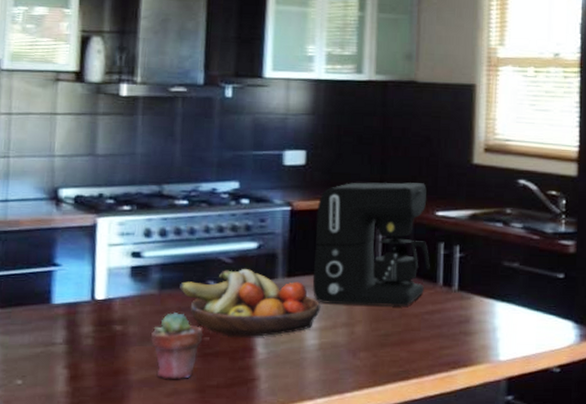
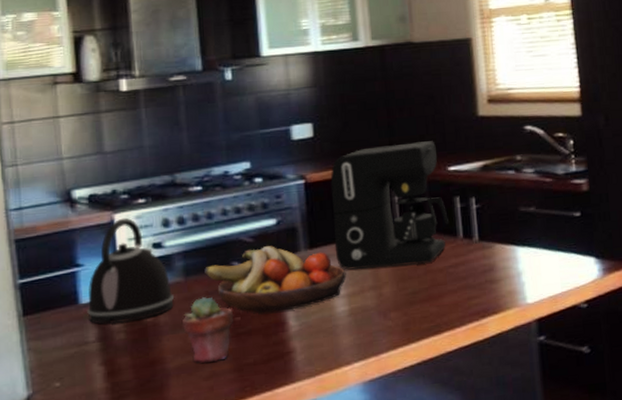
kettle: none [58,222,146,329] -> present [87,217,174,324]

